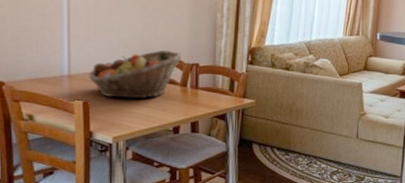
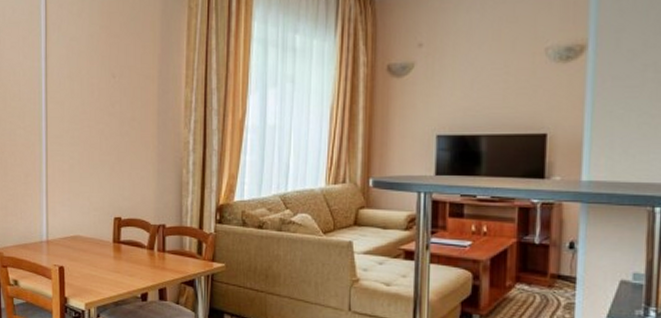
fruit basket: present [89,50,184,99] -> none [64,212,151,264]

